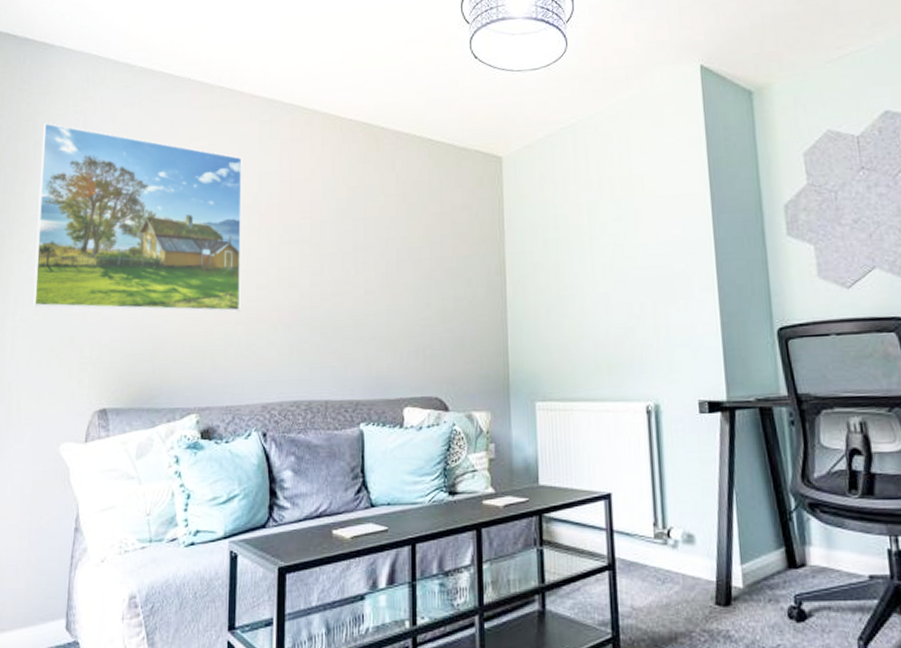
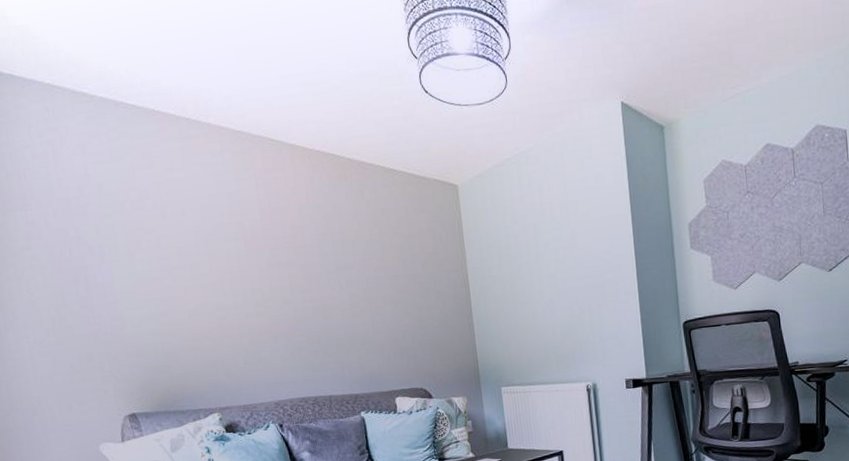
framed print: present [33,122,242,312] -> none [10,154,242,330]

